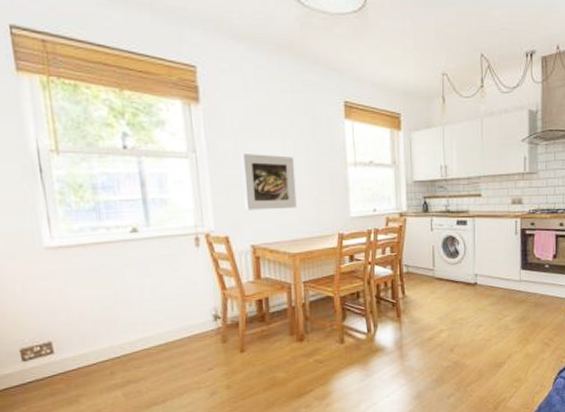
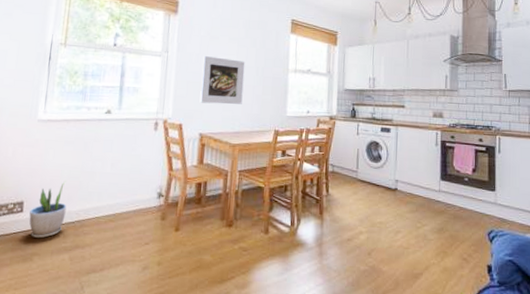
potted plant: none [62,314,108,380] -> present [29,181,67,239]

